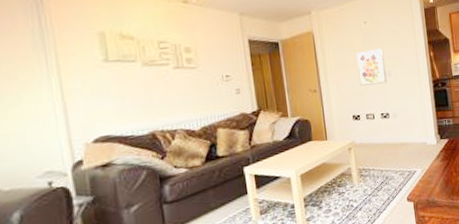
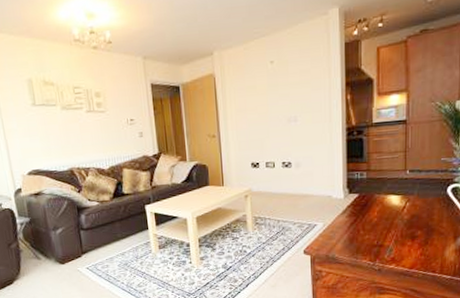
wall art: present [356,48,387,86] -> none [260,90,292,132]

